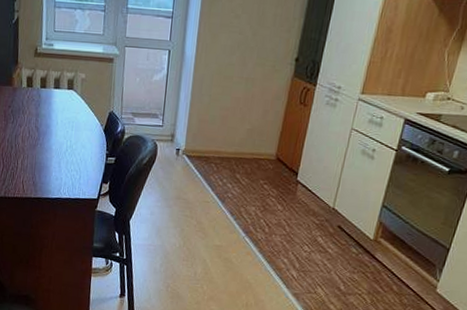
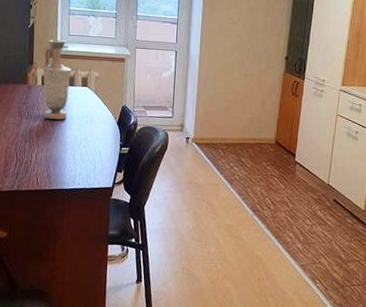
vase: none [27,36,57,126] -> present [42,39,72,120]

